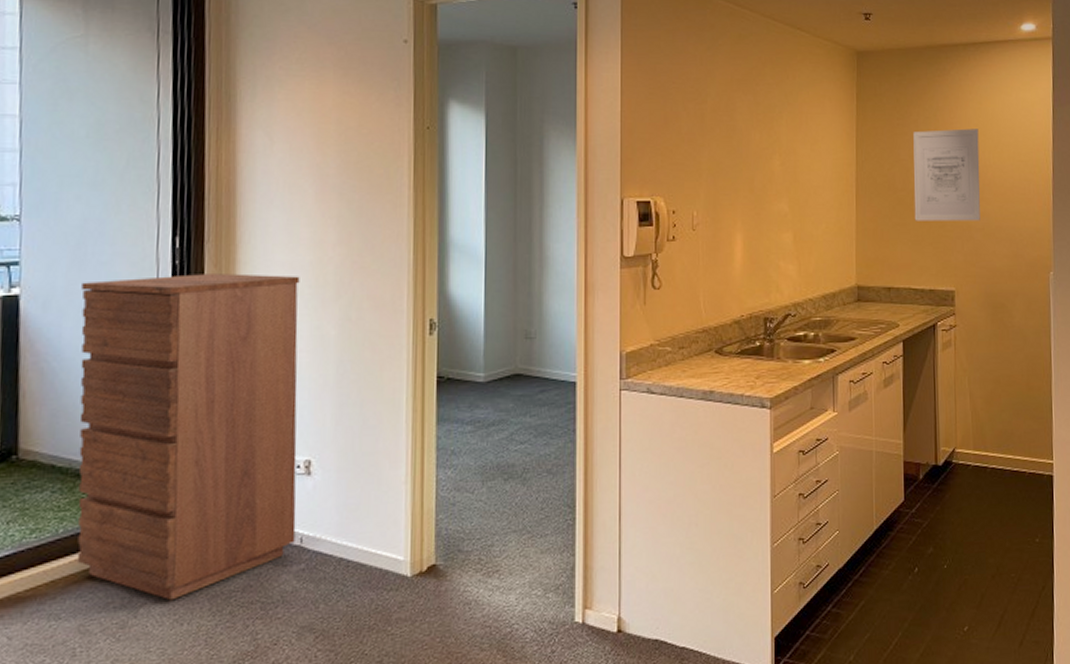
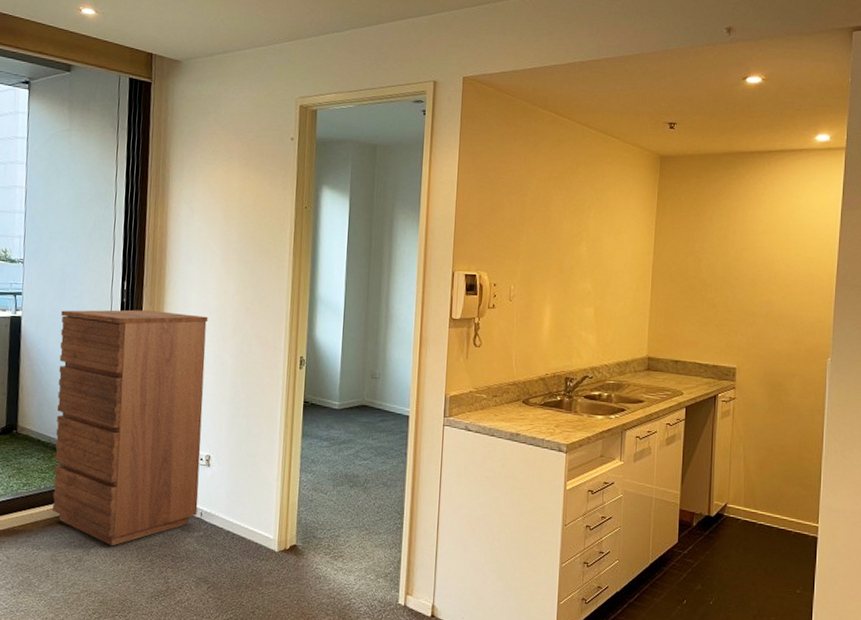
wall art: present [913,128,980,221] -> none [703,226,768,309]

